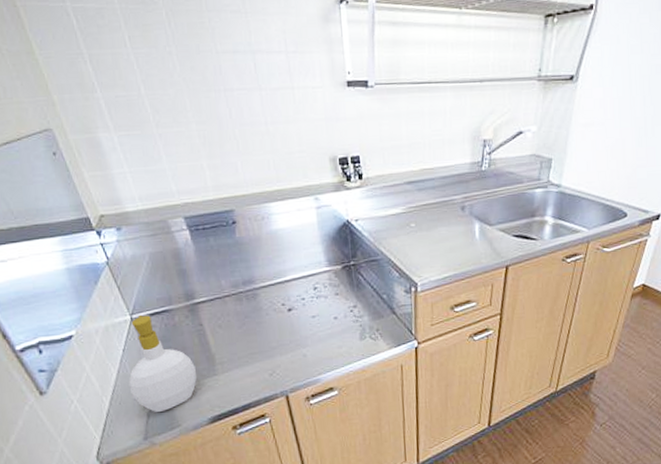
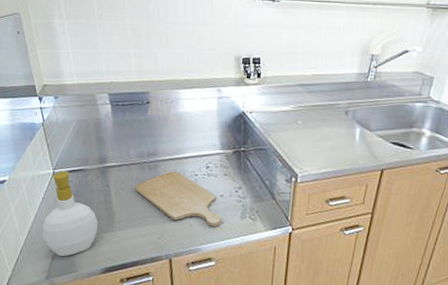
chopping board: none [234,297,339,353] -> present [135,171,221,227]

